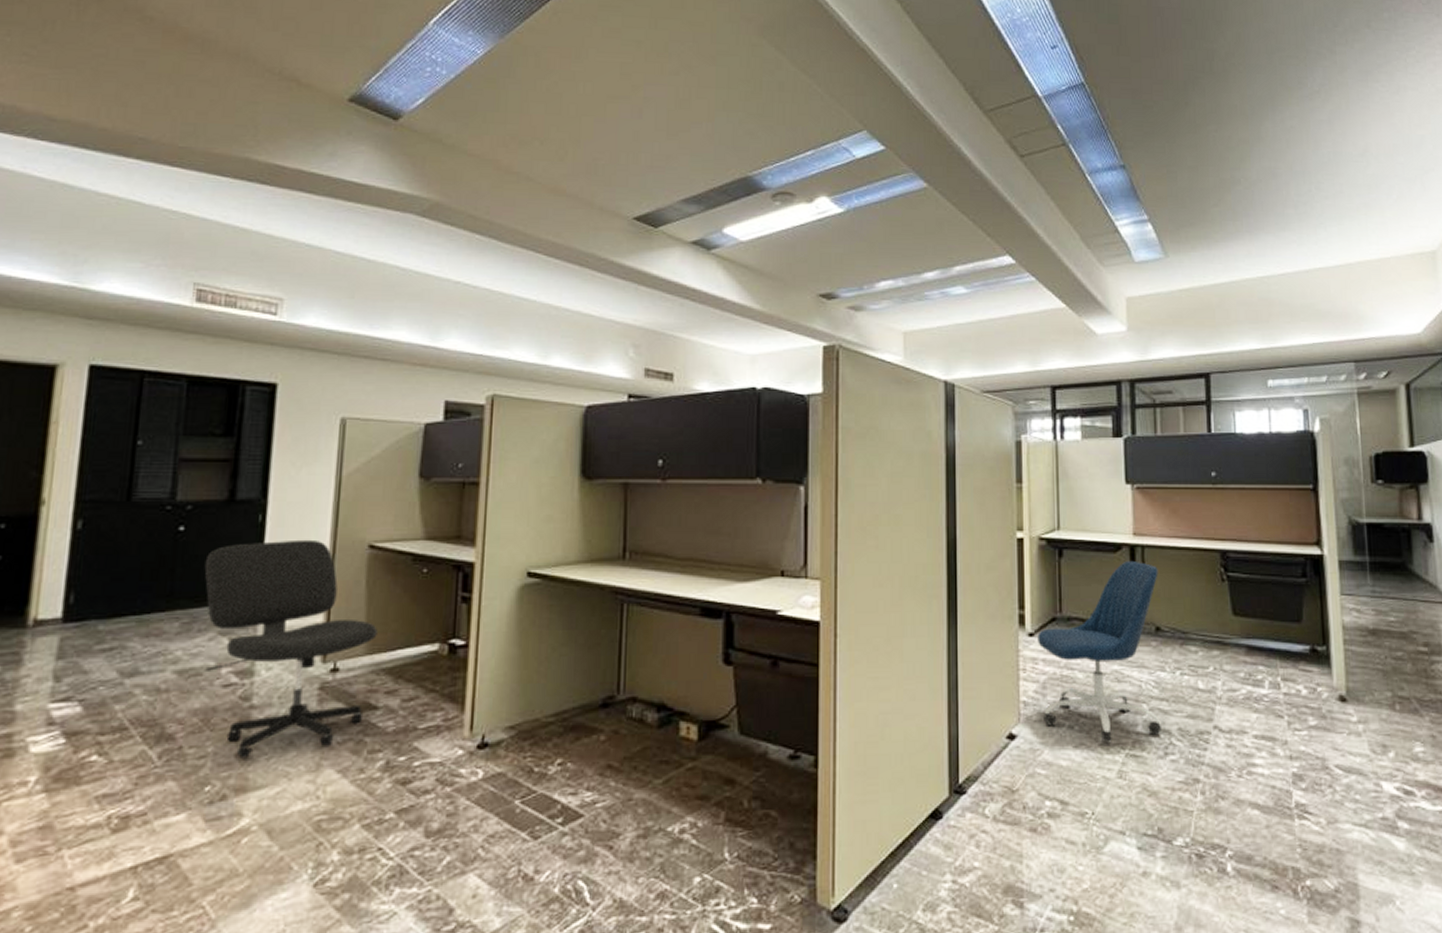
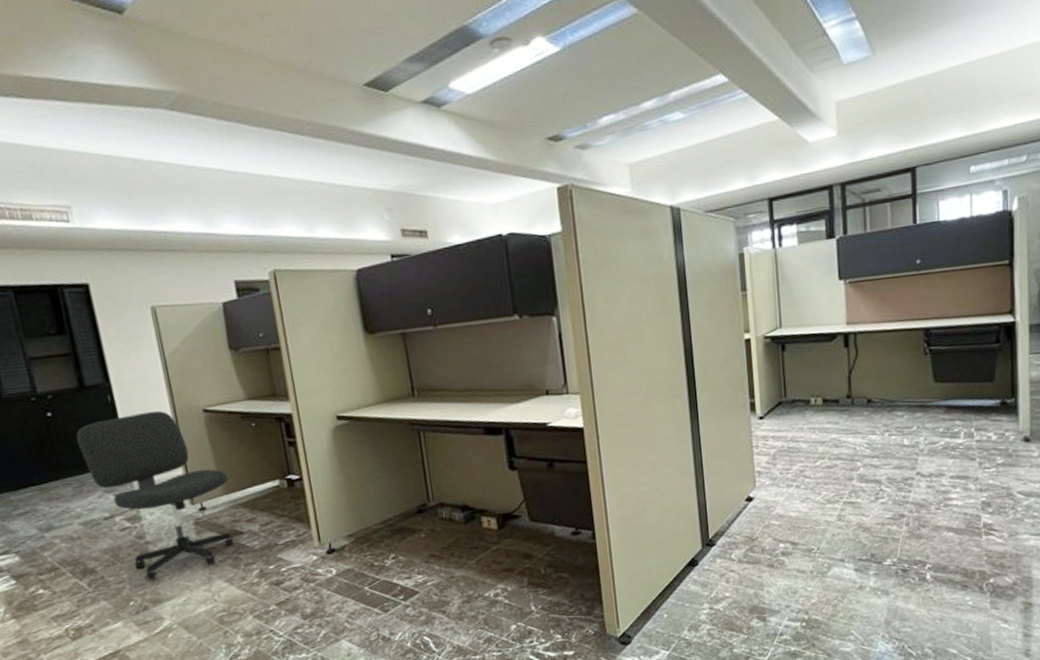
office chair: present [1037,560,1163,744] -> none [767,346,874,496]

